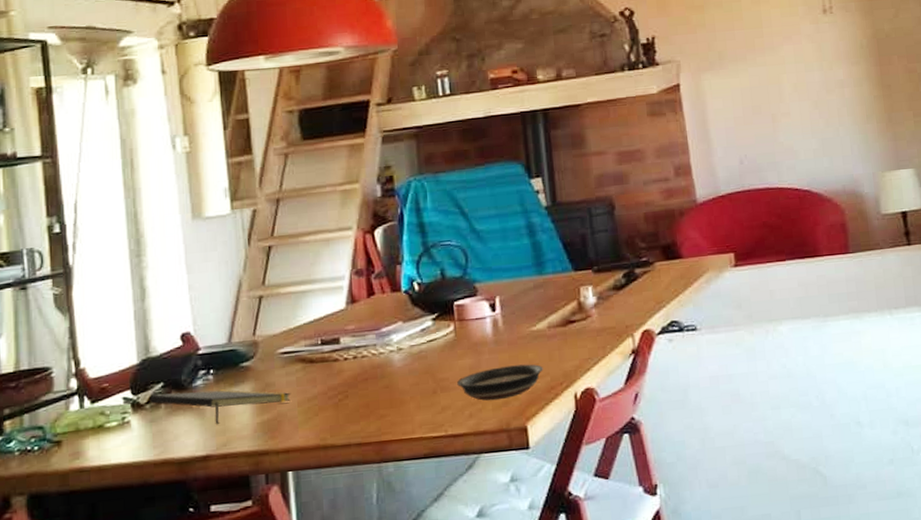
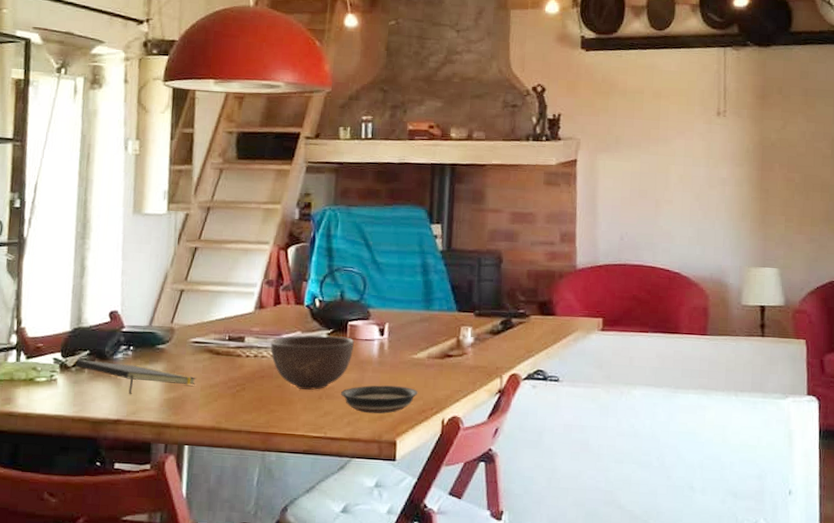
bowl: none [369,319,464,387] -> present [270,335,354,390]

